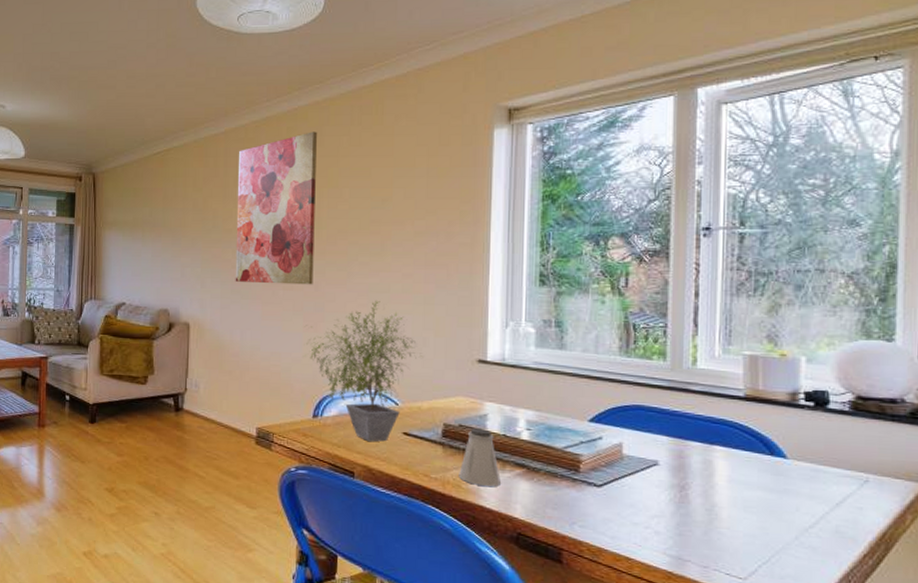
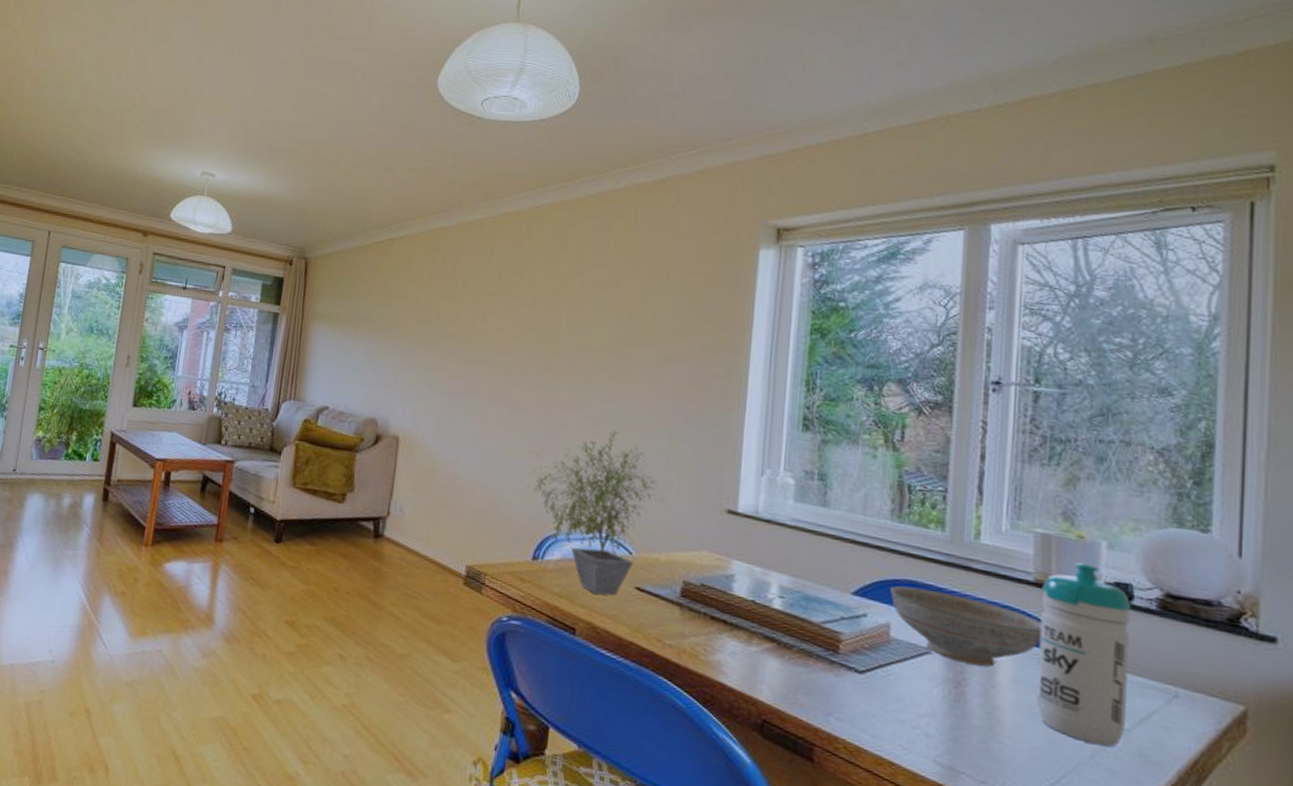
wall art: present [235,132,317,285] -> none [455,234,561,406]
saltshaker: present [459,428,501,487] -> none [697,590,746,662]
decorative bowl: none [621,410,752,472] -> present [890,585,1042,667]
water bottle: none [749,377,828,529] -> present [1036,563,1132,747]

